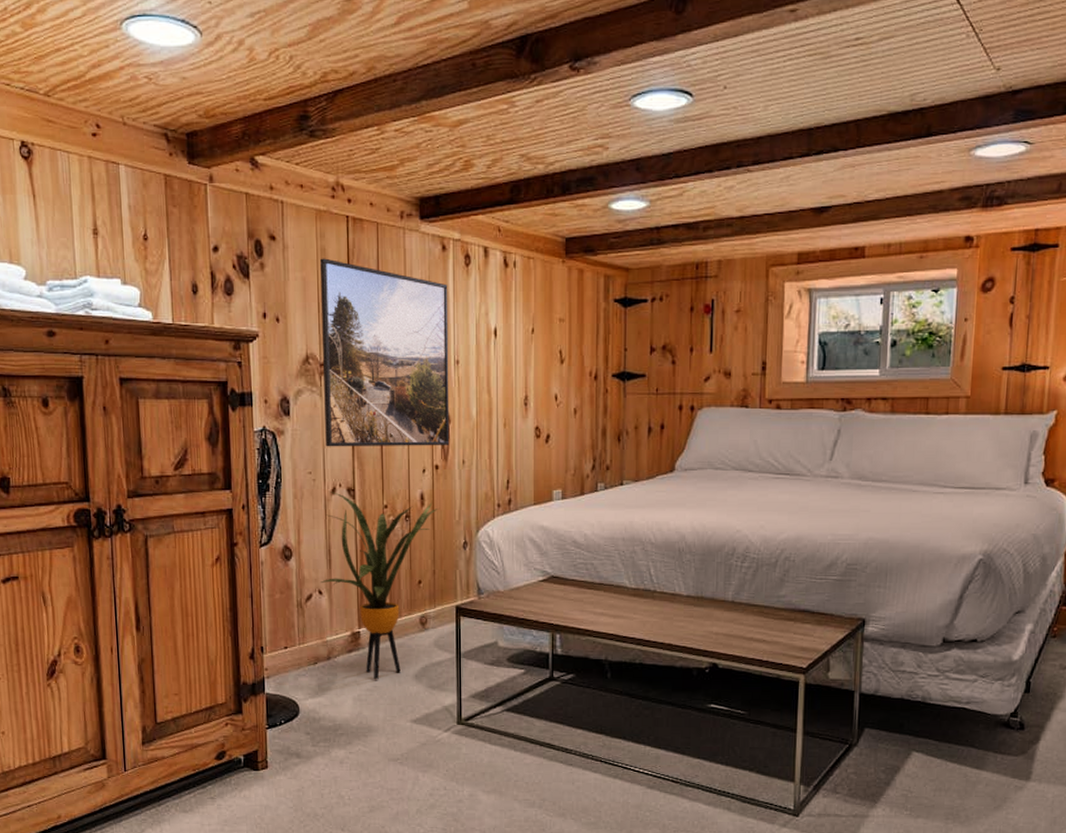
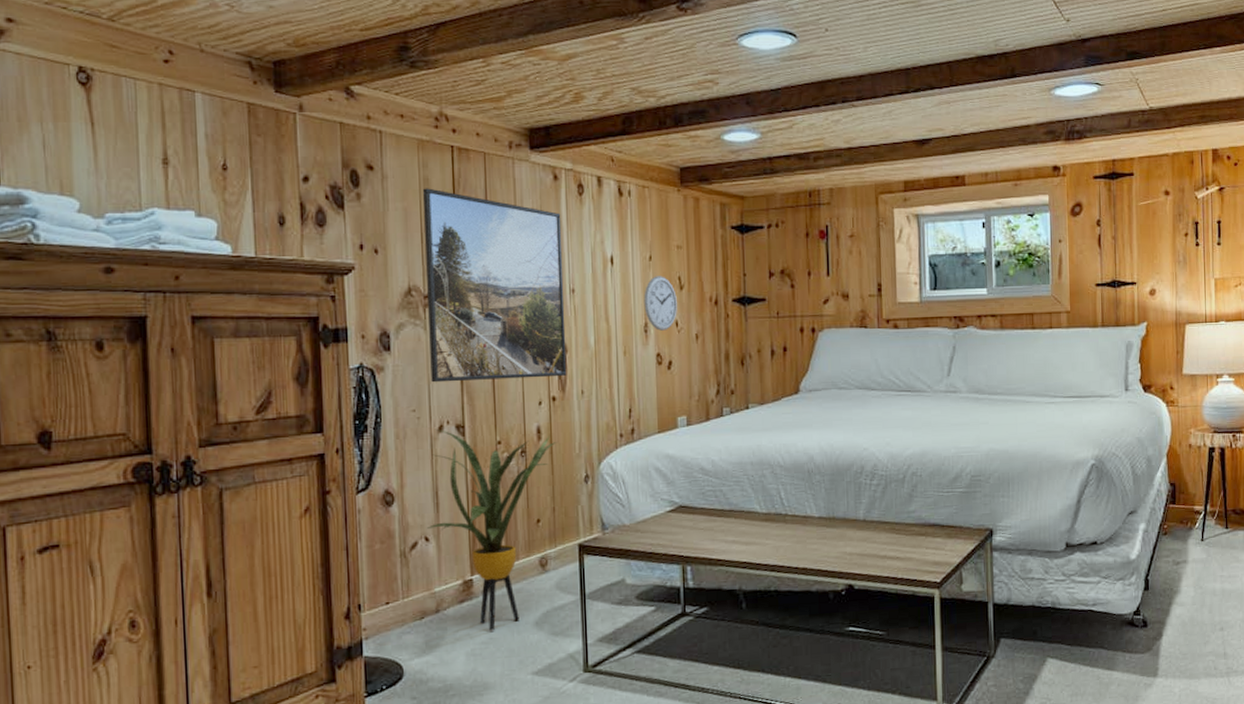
wall clock: none [525,349,557,404] -> present [644,276,677,331]

